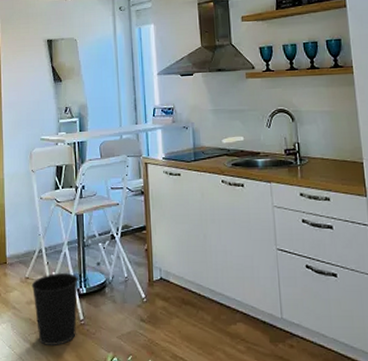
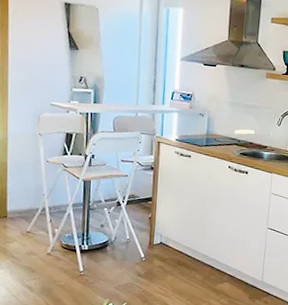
wastebasket: present [31,273,78,345] -> none [32,230,81,291]

